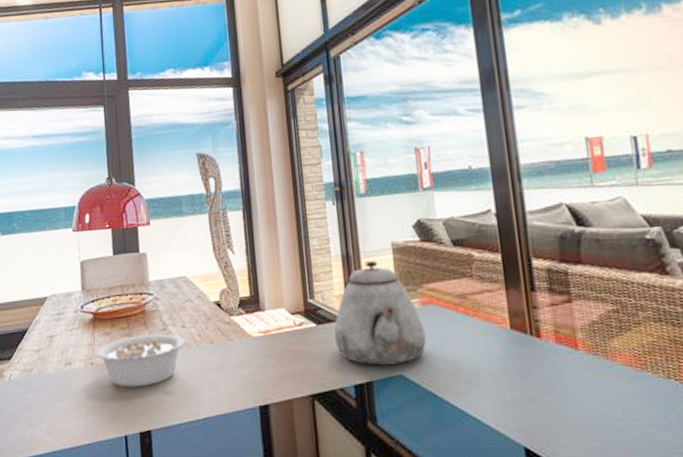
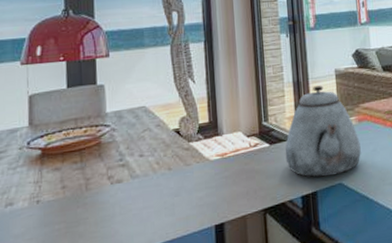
legume: present [95,334,189,387] -> none [42,164,146,223]

